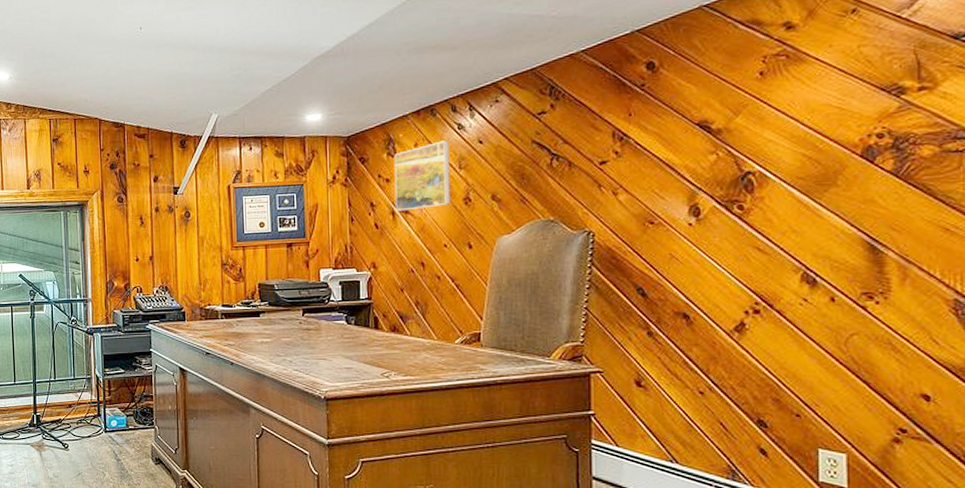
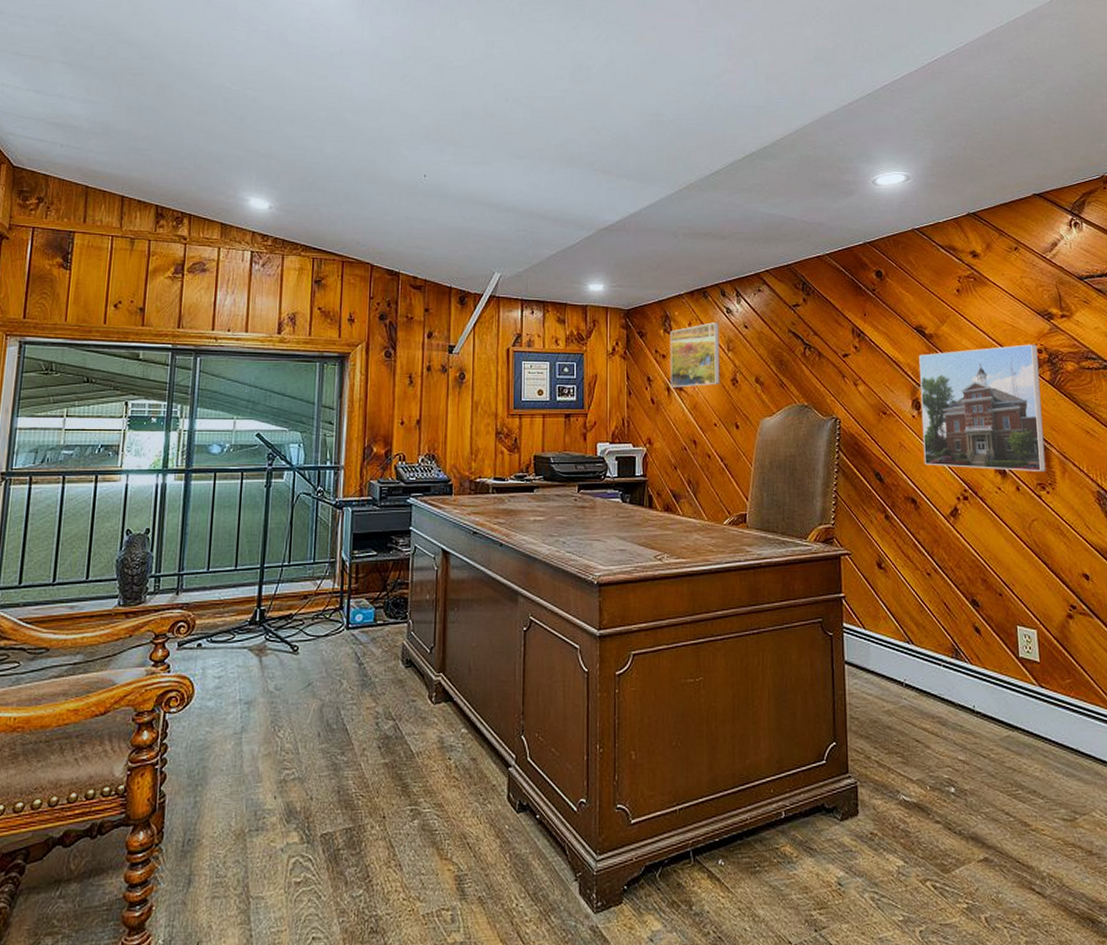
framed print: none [700,128,877,280] -> present [919,344,1046,473]

